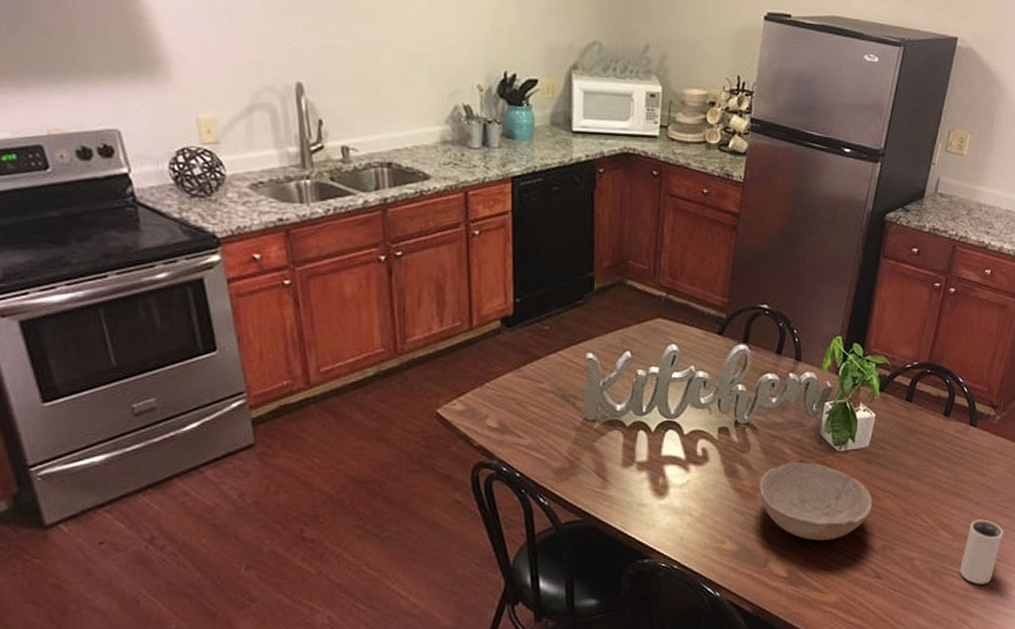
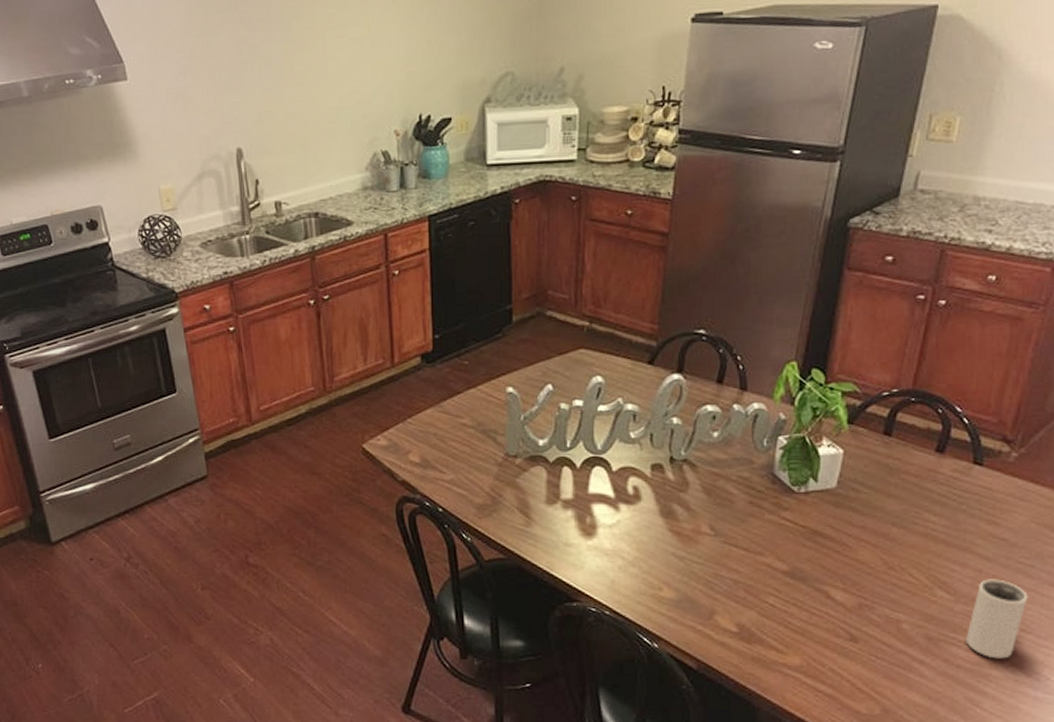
bowl: present [759,462,872,541] -> none [700,504,843,593]

